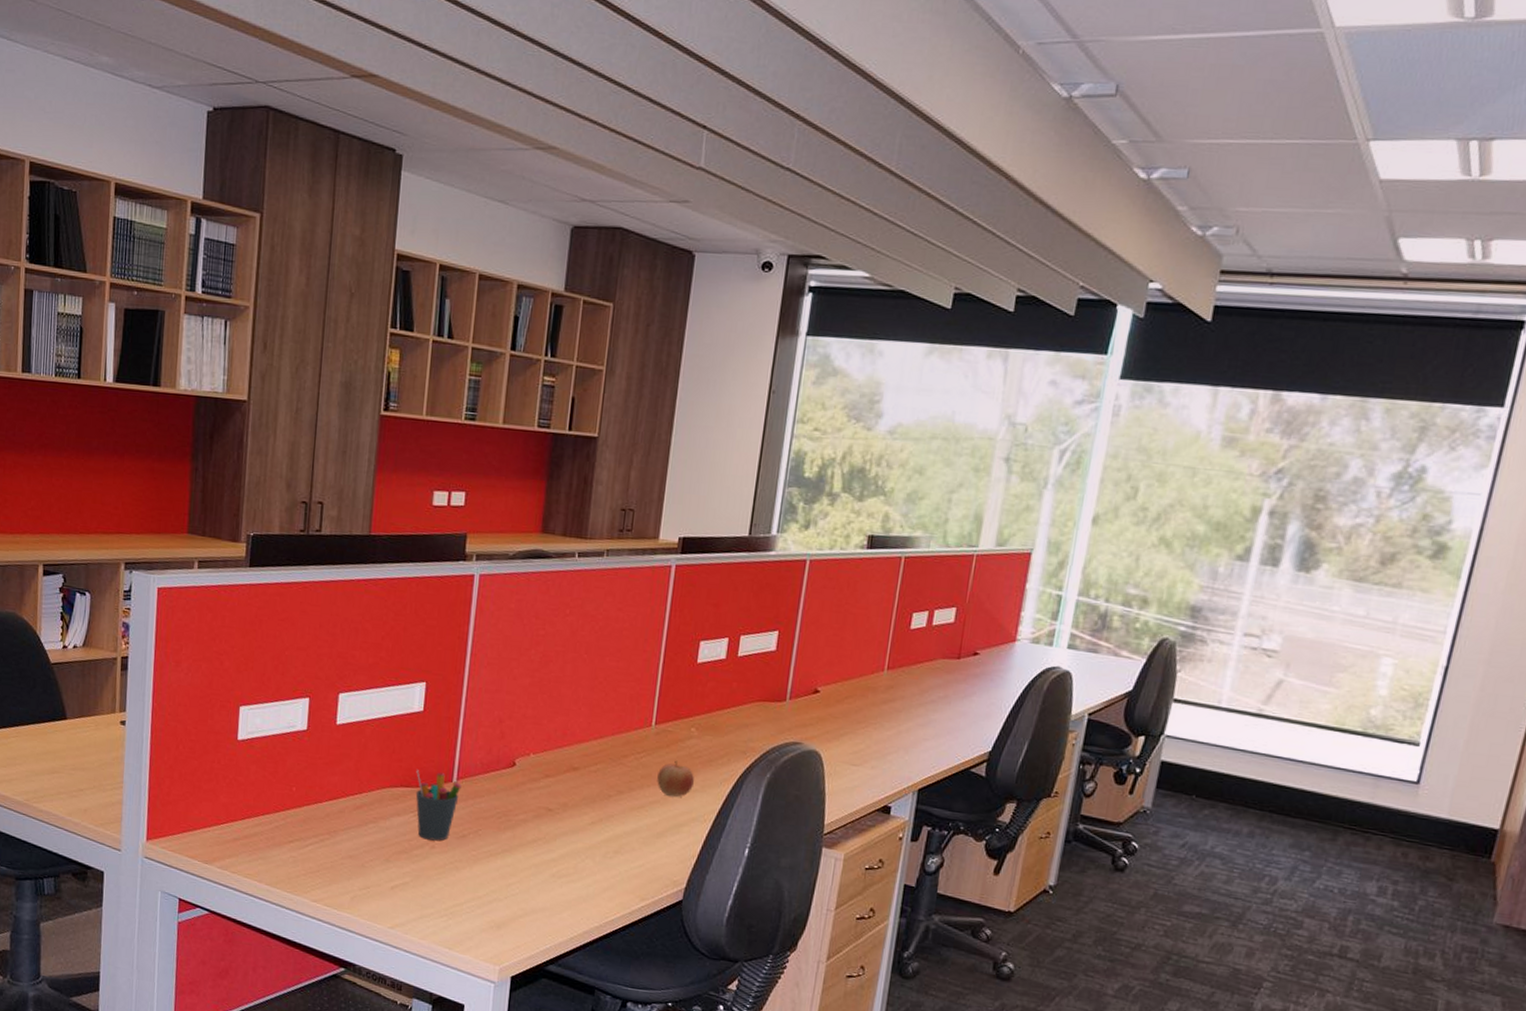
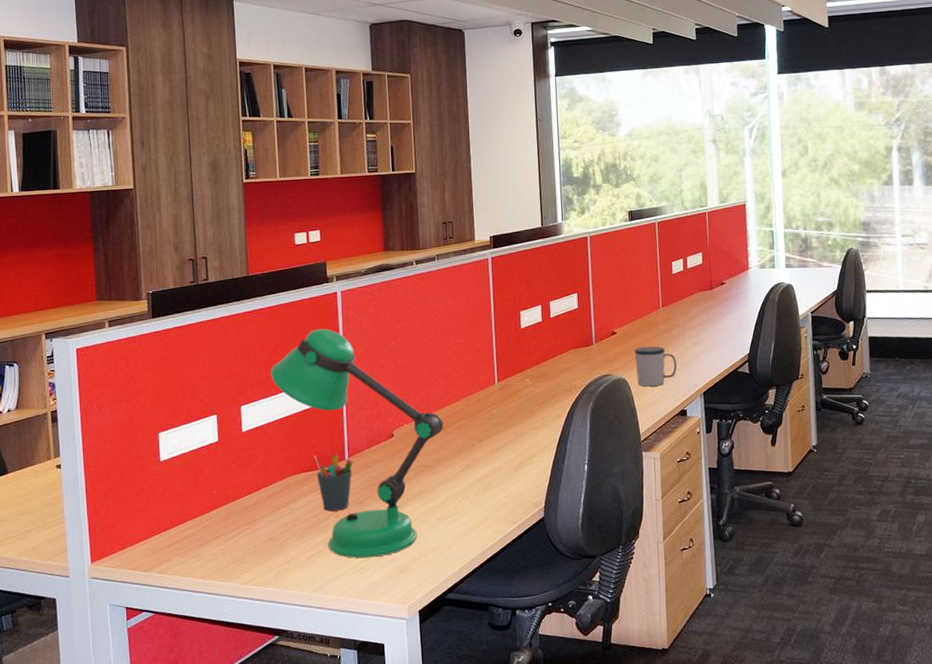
desk lamp: none [379,616,579,905] -> present [270,328,444,558]
apple: present [657,760,694,798] -> none [507,407,536,437]
mug: none [834,715,891,770] -> present [634,346,677,387]

